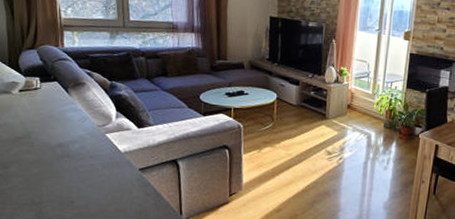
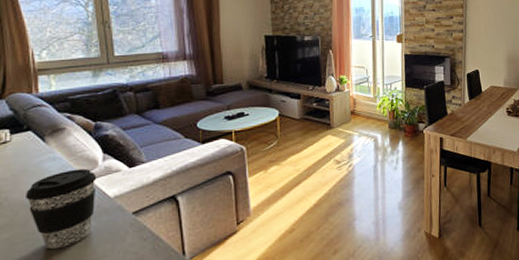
coffee cup: none [52,121,110,190] -> present [26,168,97,250]

